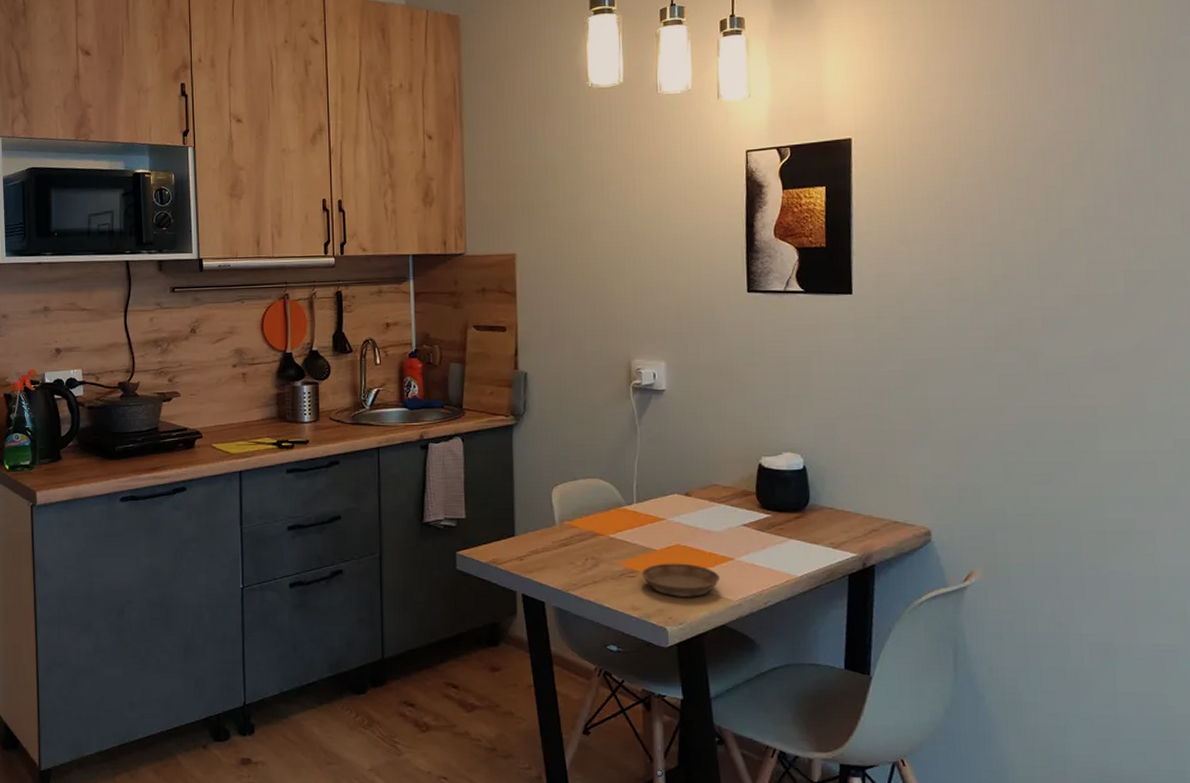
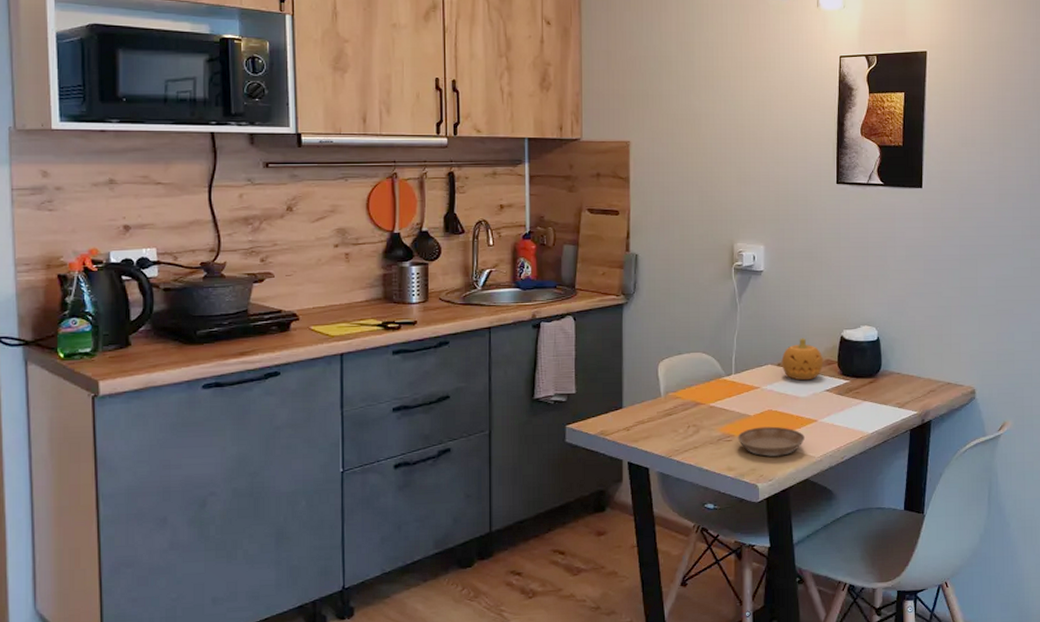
fruit: none [689,465,739,513] -> present [781,338,824,381]

